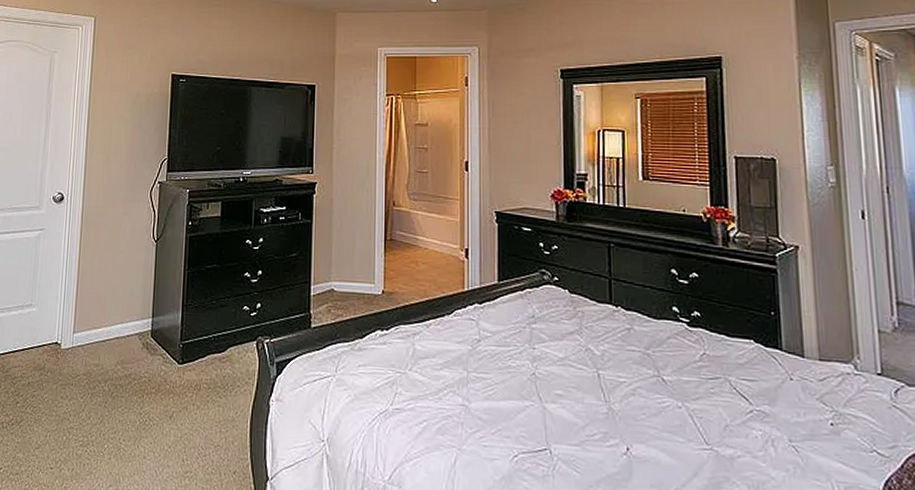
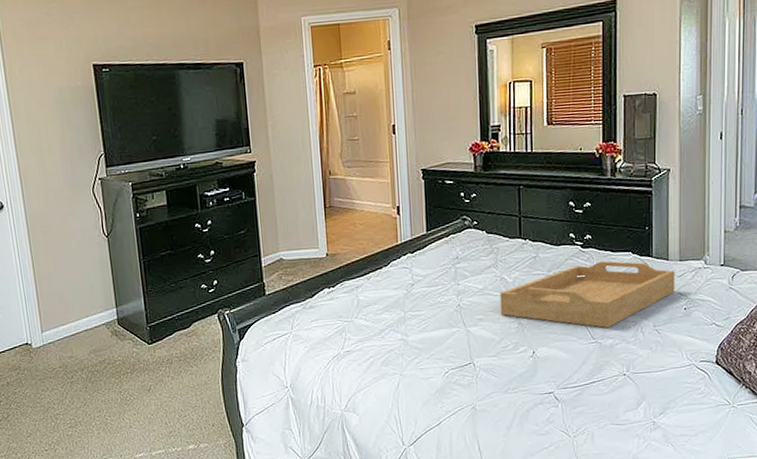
serving tray: none [584,346,816,432] -> present [500,260,675,328]

